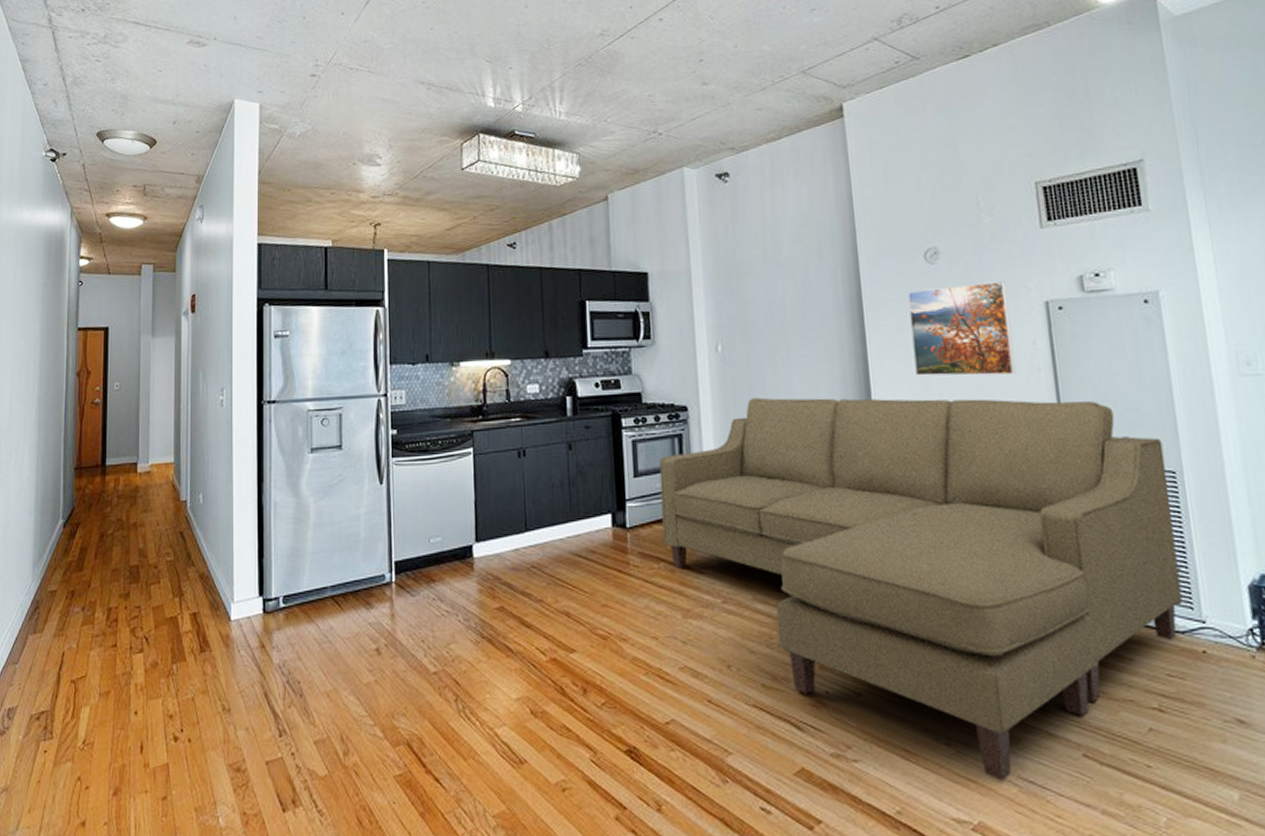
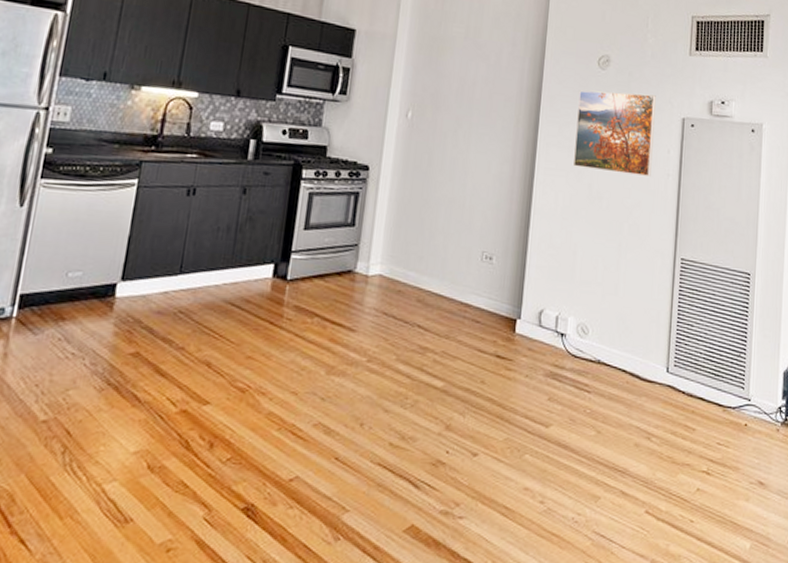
sofa: present [659,397,1183,781] -> none [321,166,745,535]

